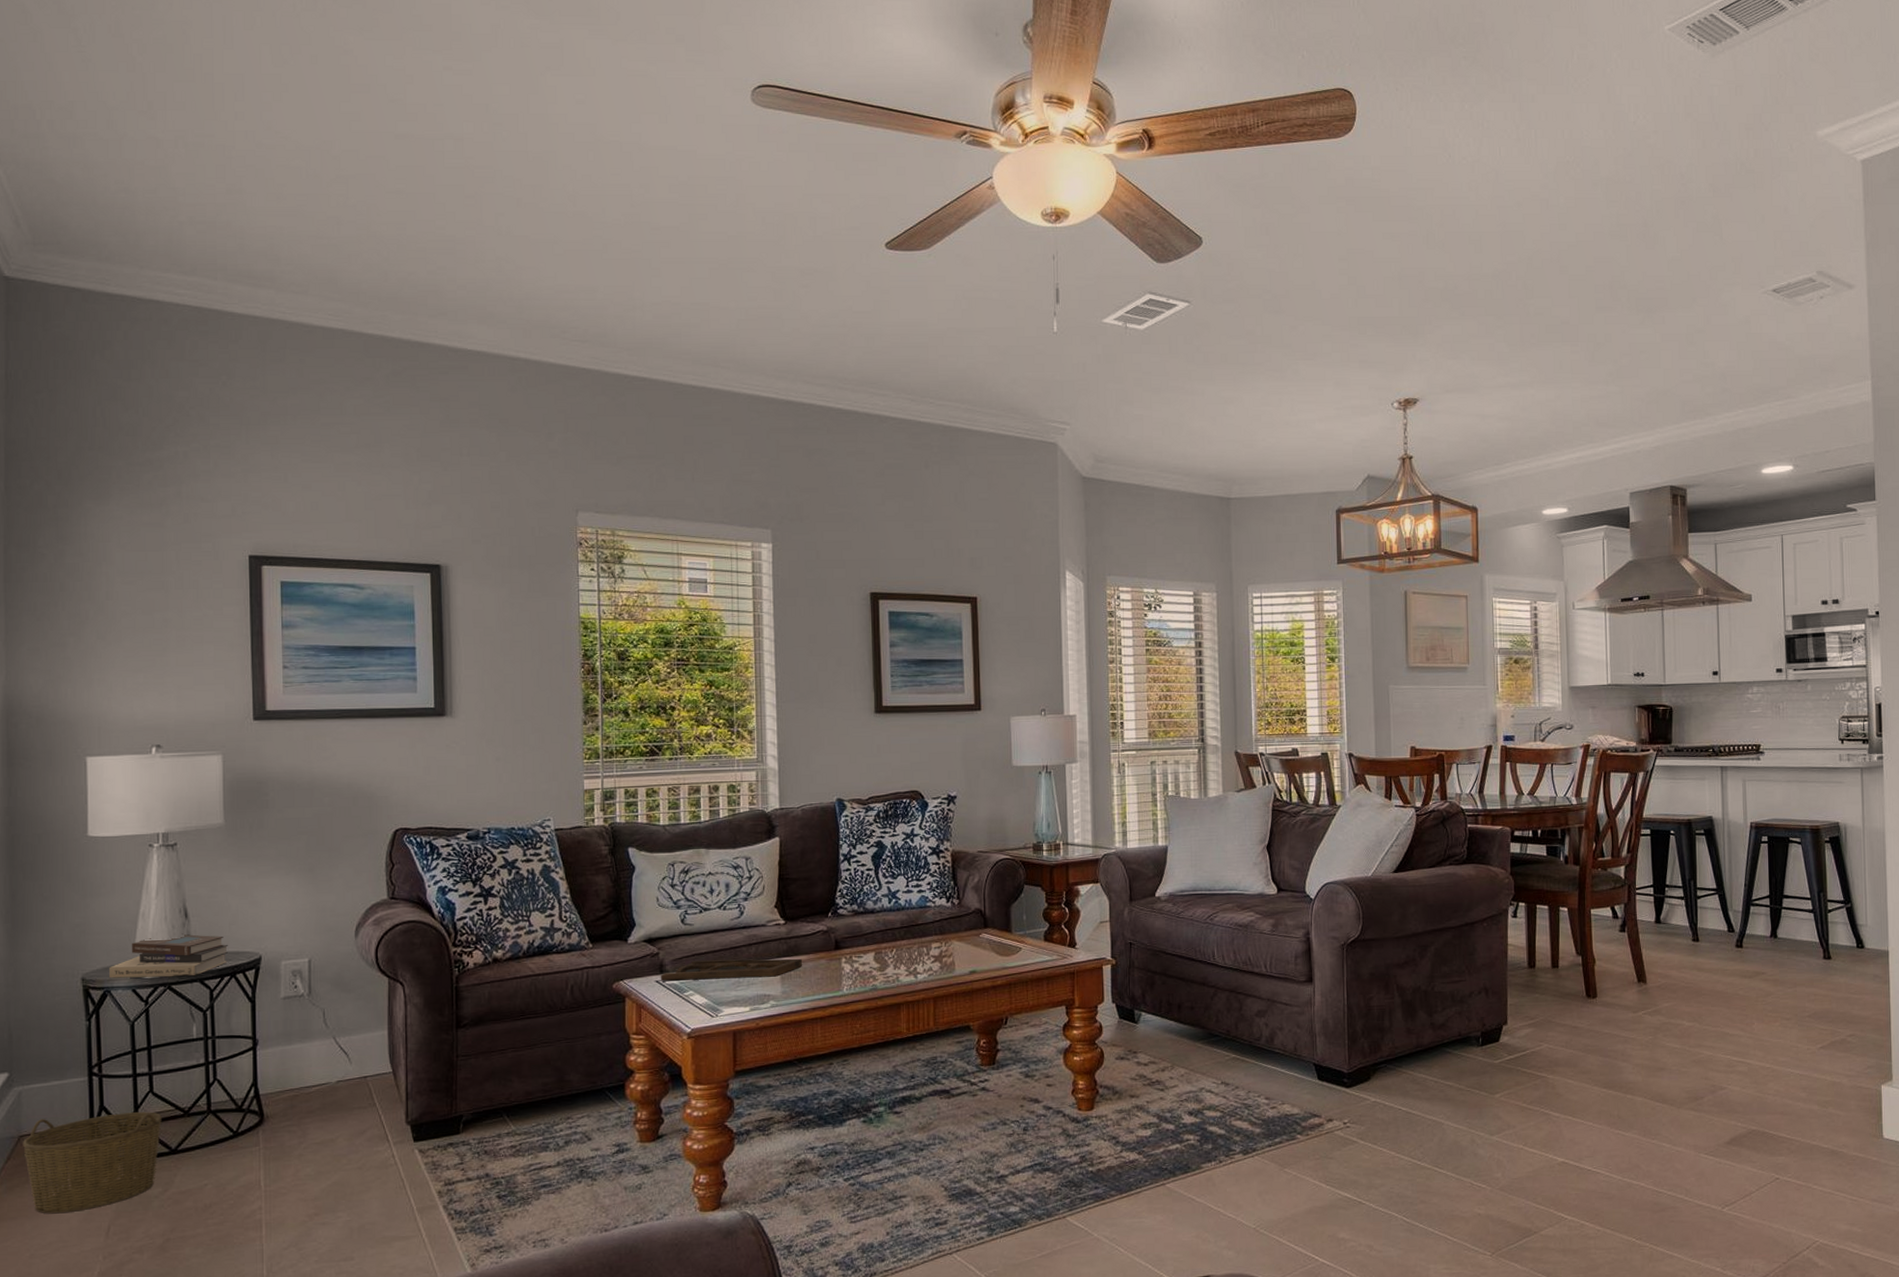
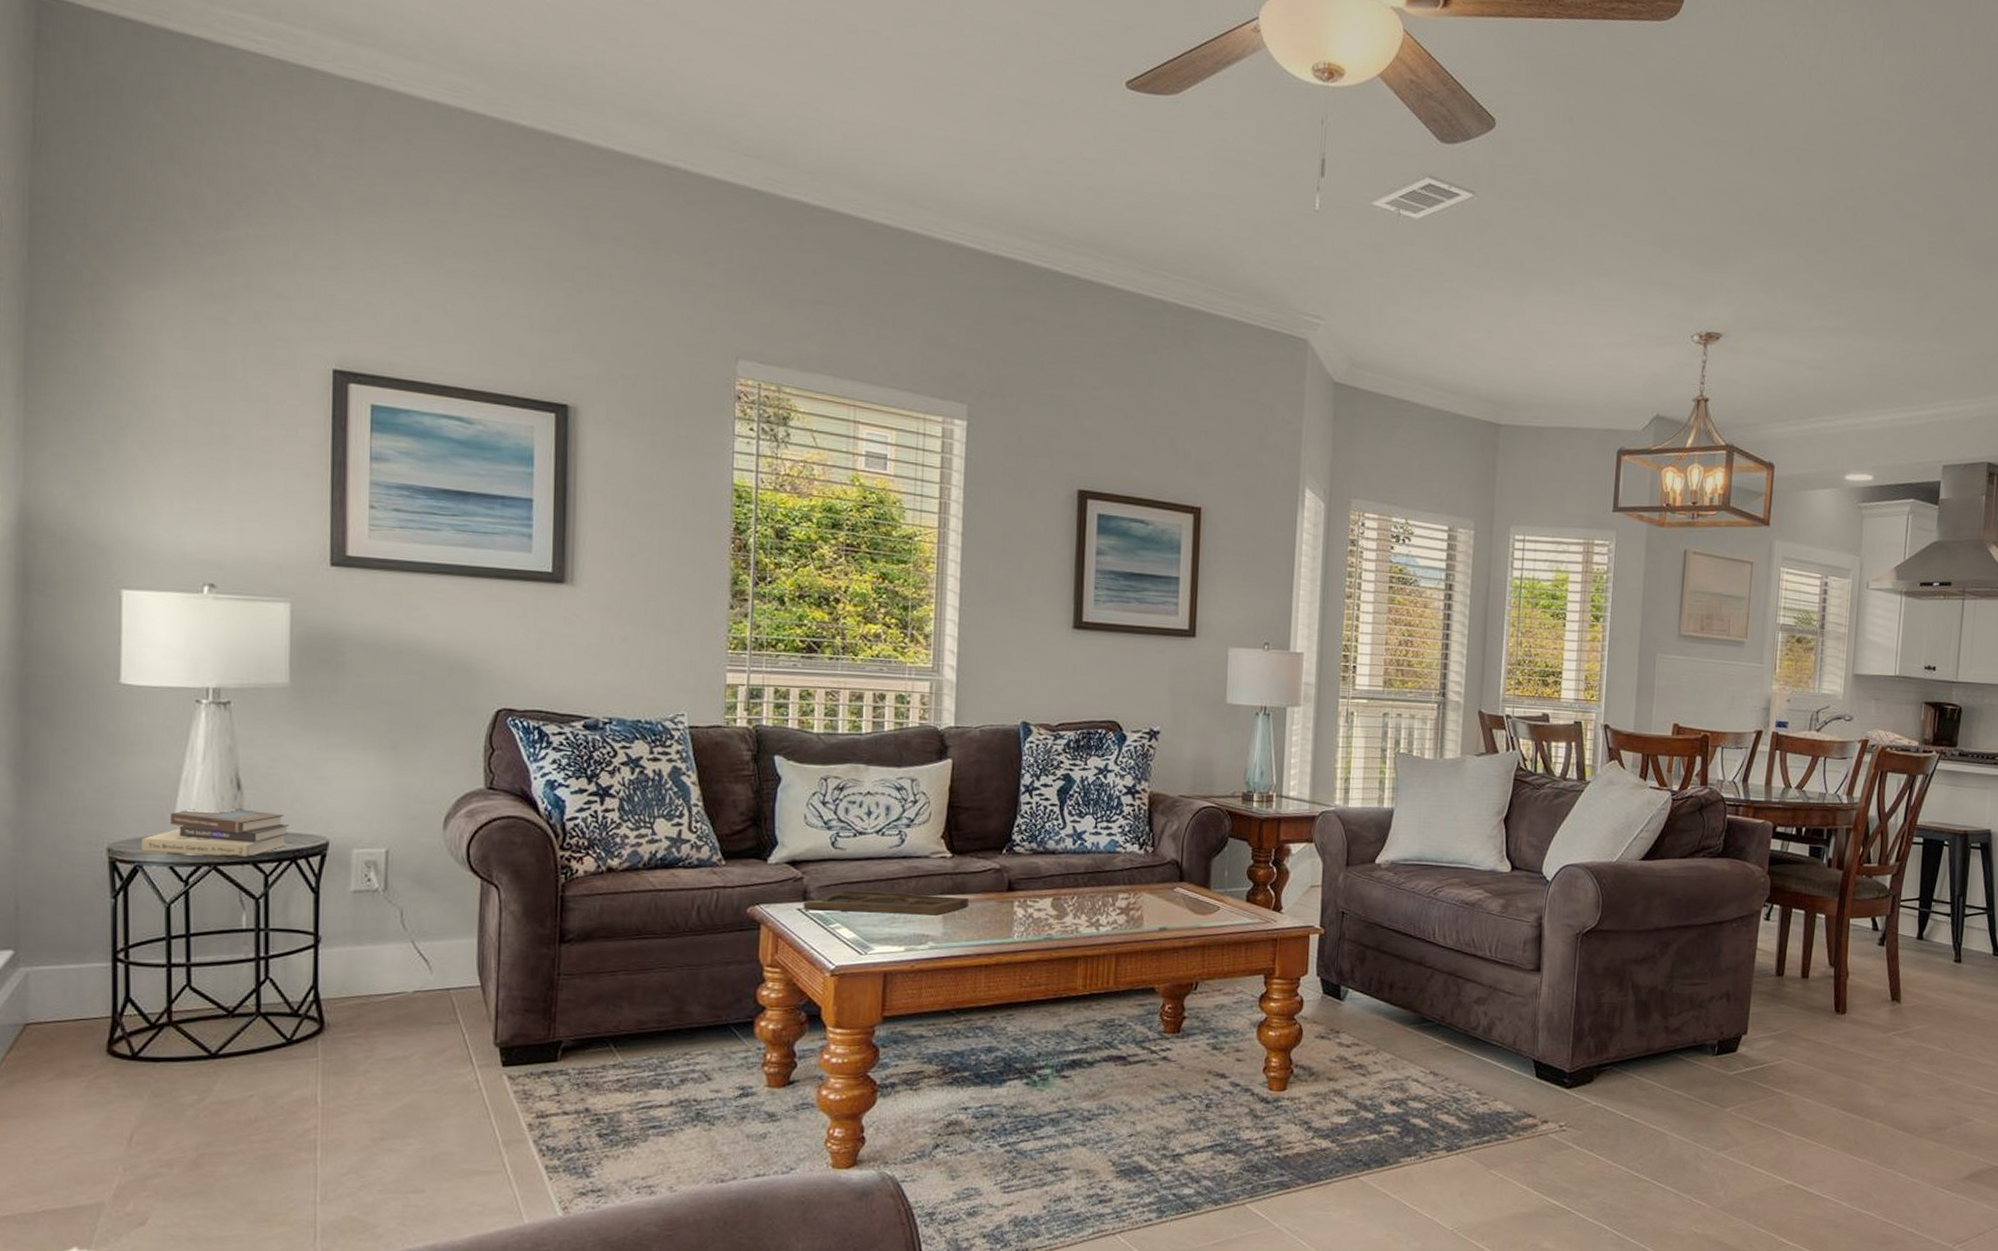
basket: present [23,1112,162,1214] -> none [29,1006,200,1116]

